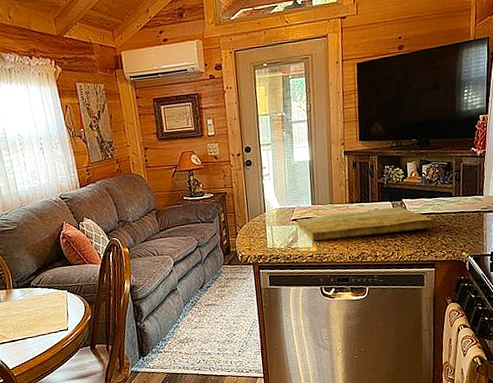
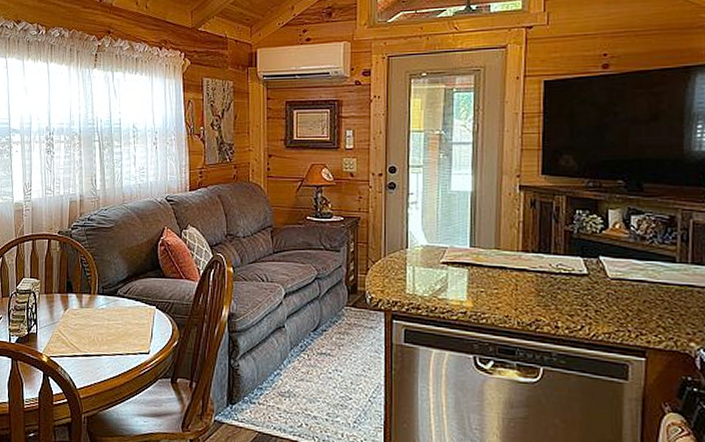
cutting board: present [296,207,434,242] -> none [448,261,646,302]

